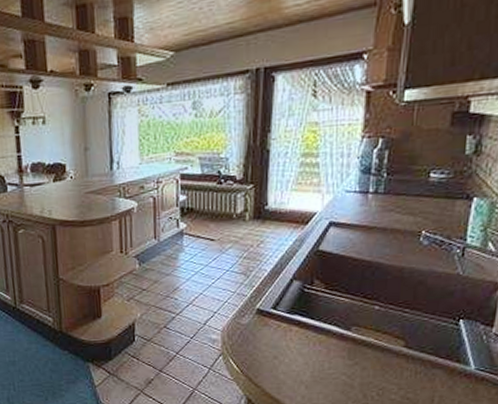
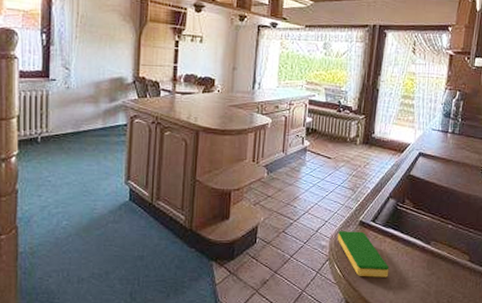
dish sponge: none [231,321,299,371] -> present [338,231,389,277]

